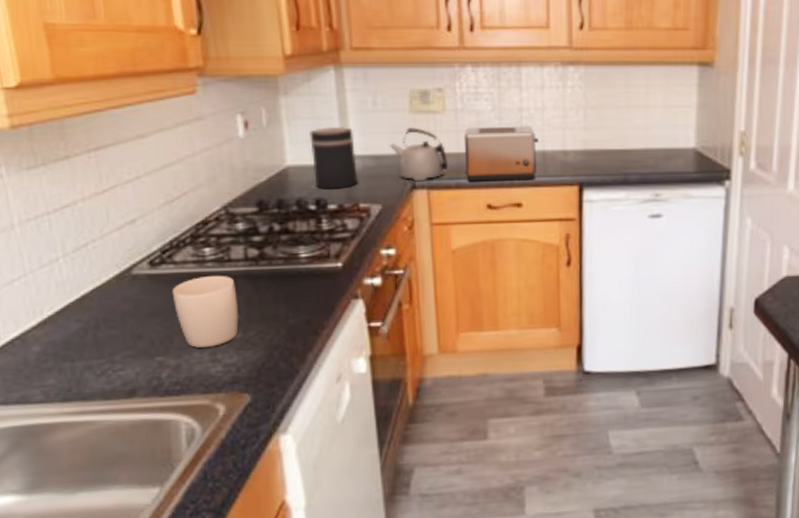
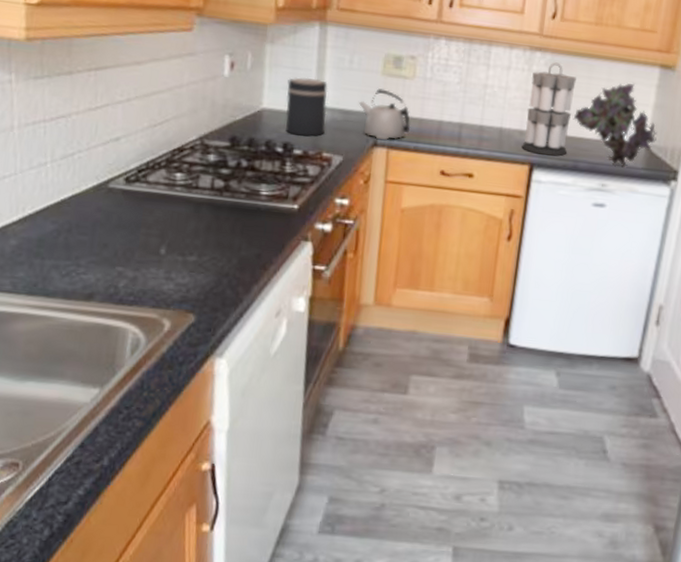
mug: present [172,275,239,348] -> none [140,199,199,266]
toaster: present [463,125,539,182] -> none [424,95,499,154]
spice rack: none [568,75,615,174] -> present [521,62,576,156]
plant: none [616,85,704,172] -> present [573,83,657,166]

